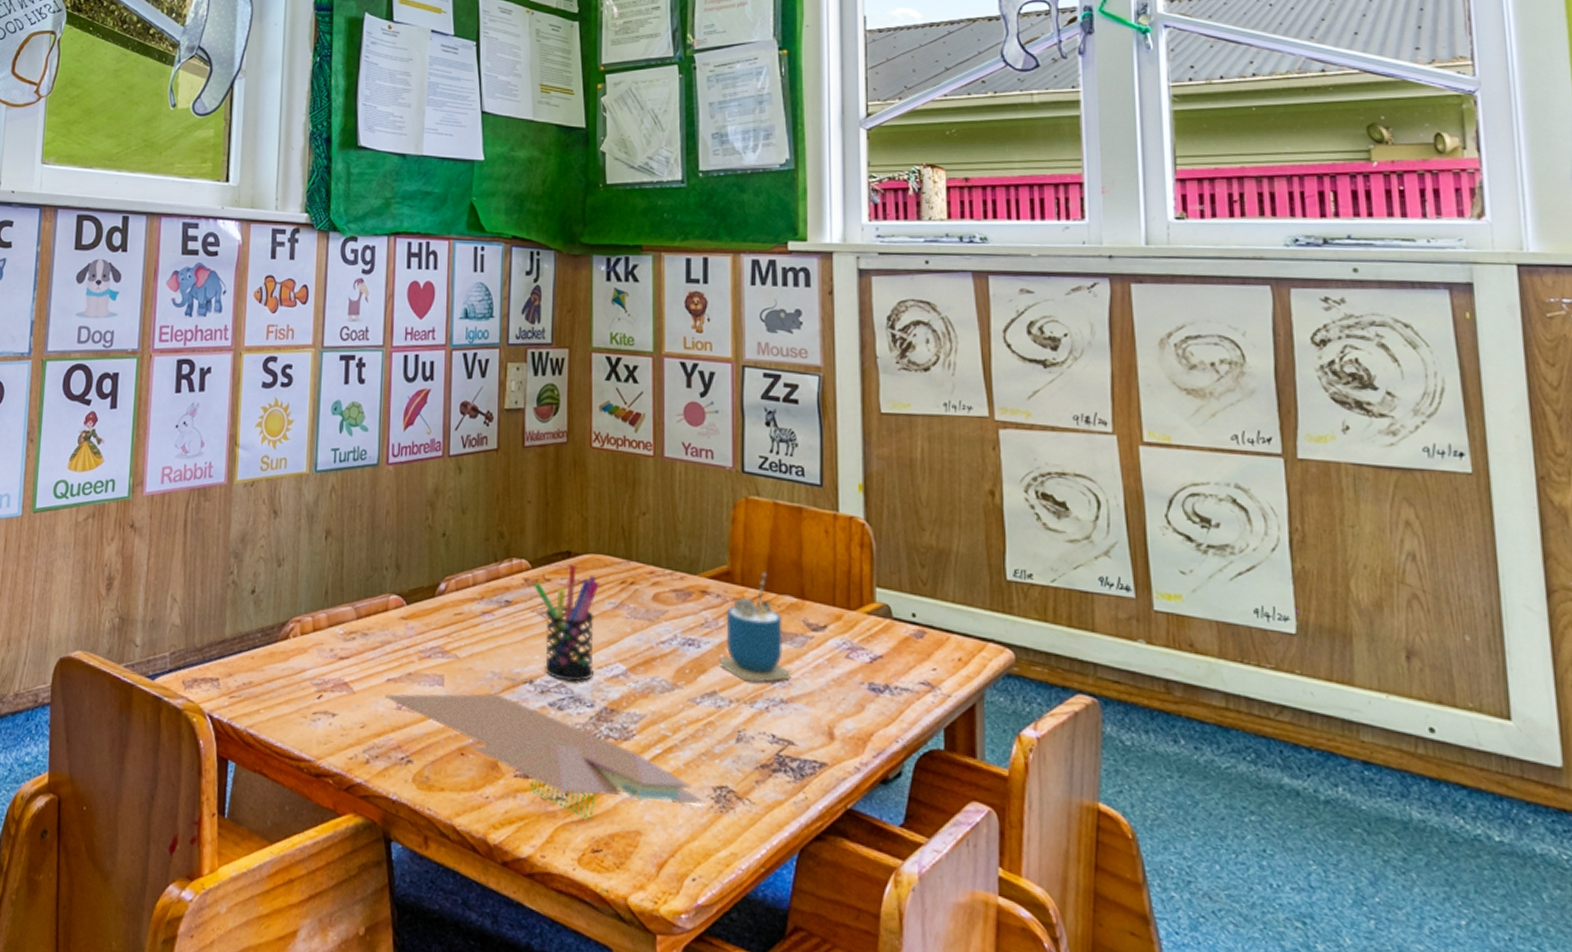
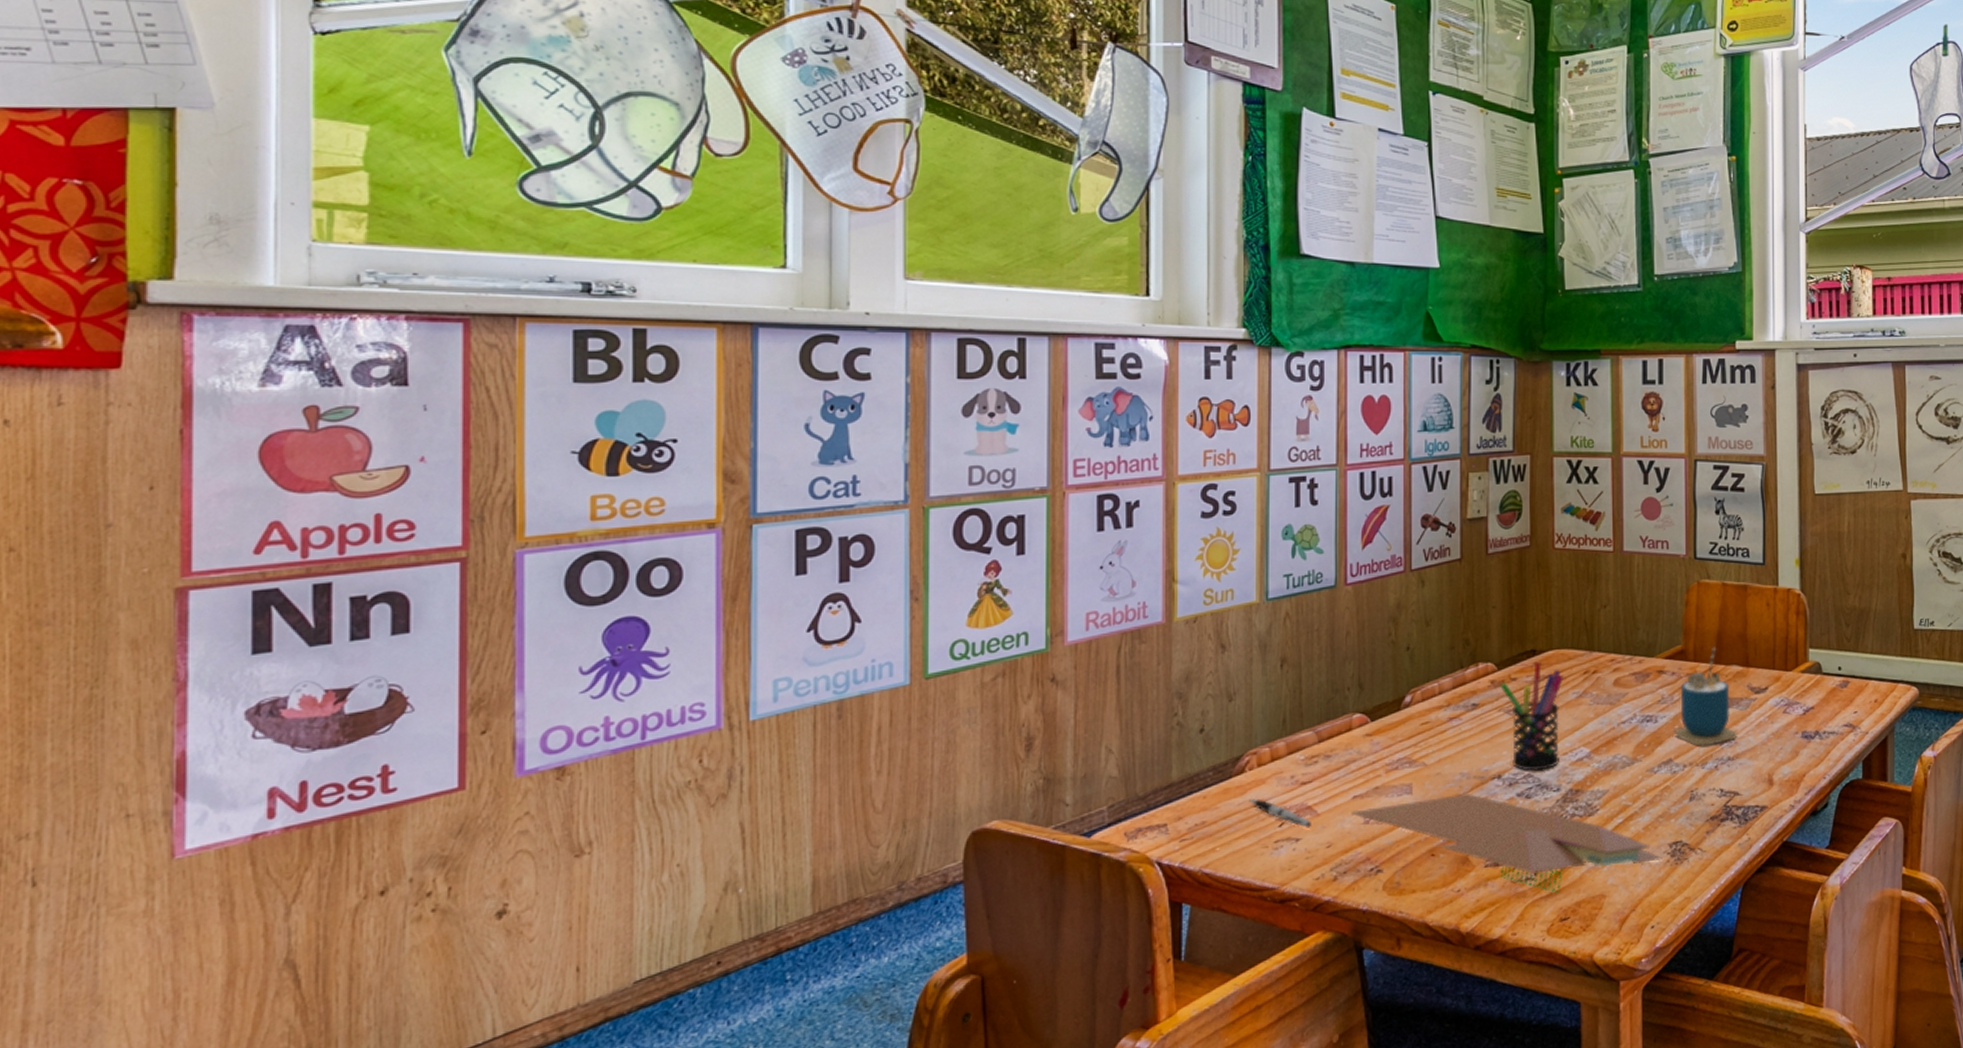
pen: none [292,666,348,705] -> present [1249,798,1313,828]

